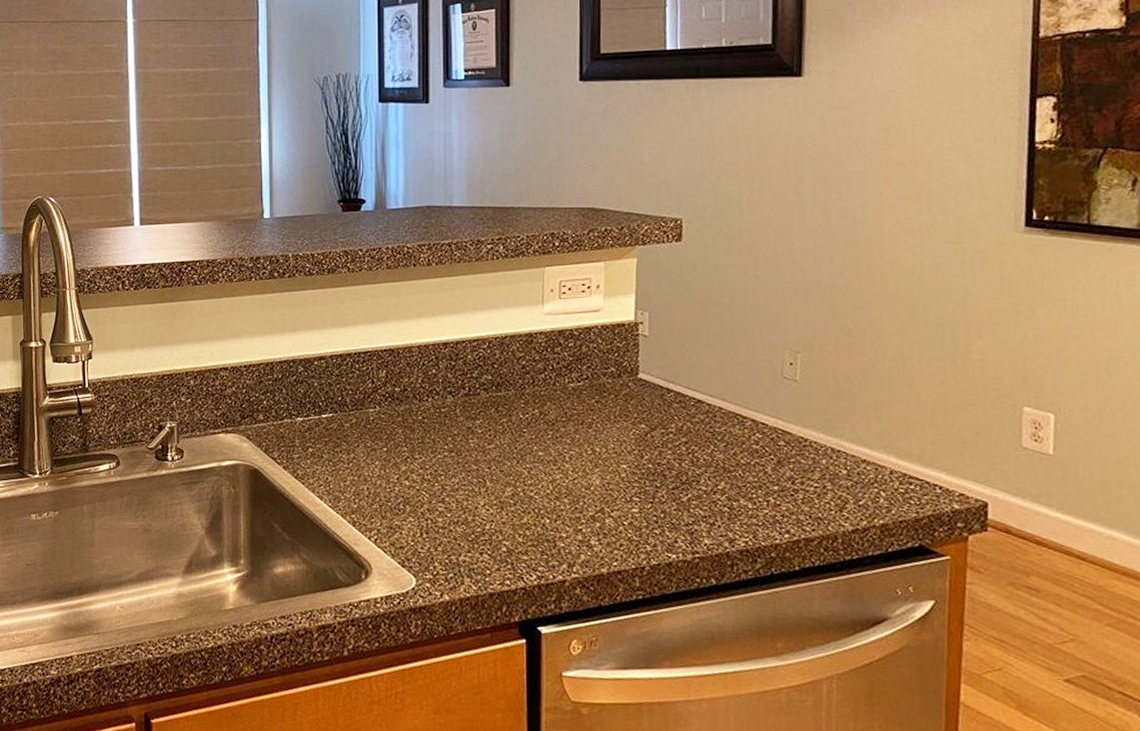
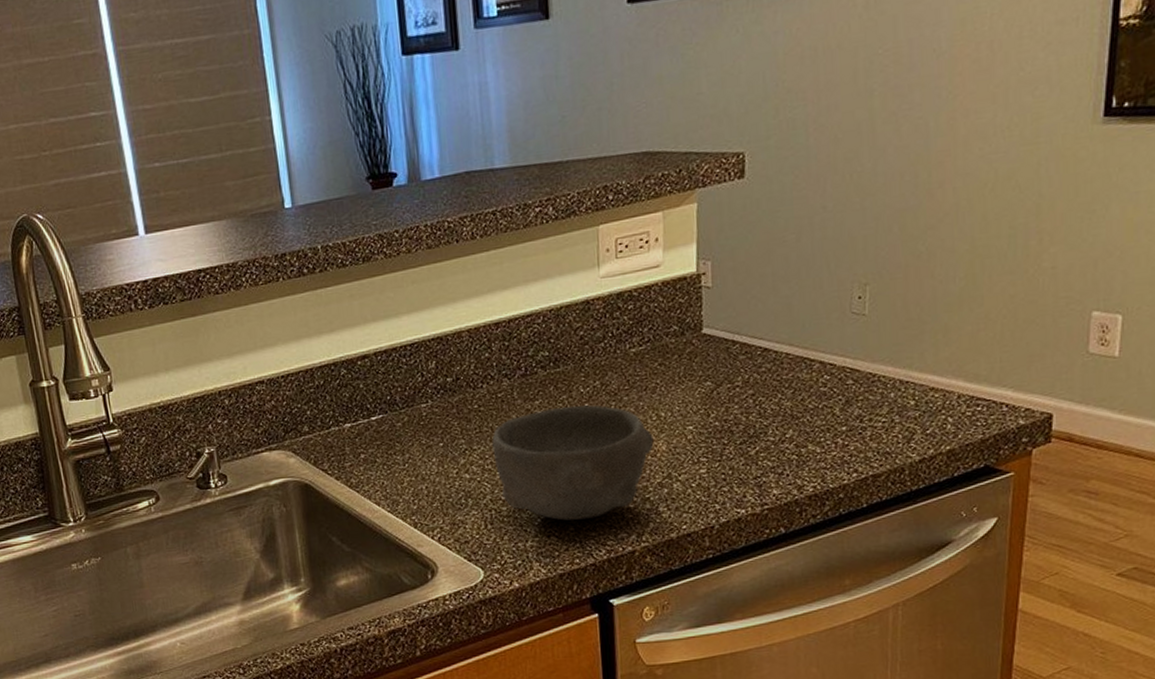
bowl: none [433,429,588,542] -> present [492,405,654,521]

